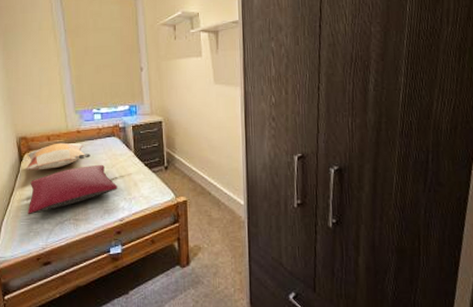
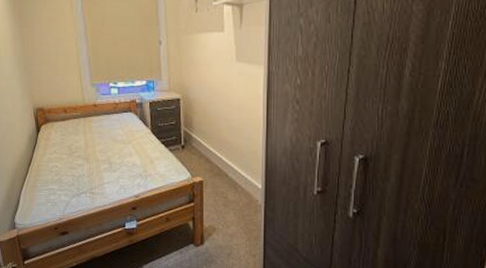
decorative pillow: present [26,142,91,171] -> none [43,115,107,143]
pillow: present [28,164,118,215] -> none [45,139,134,186]

